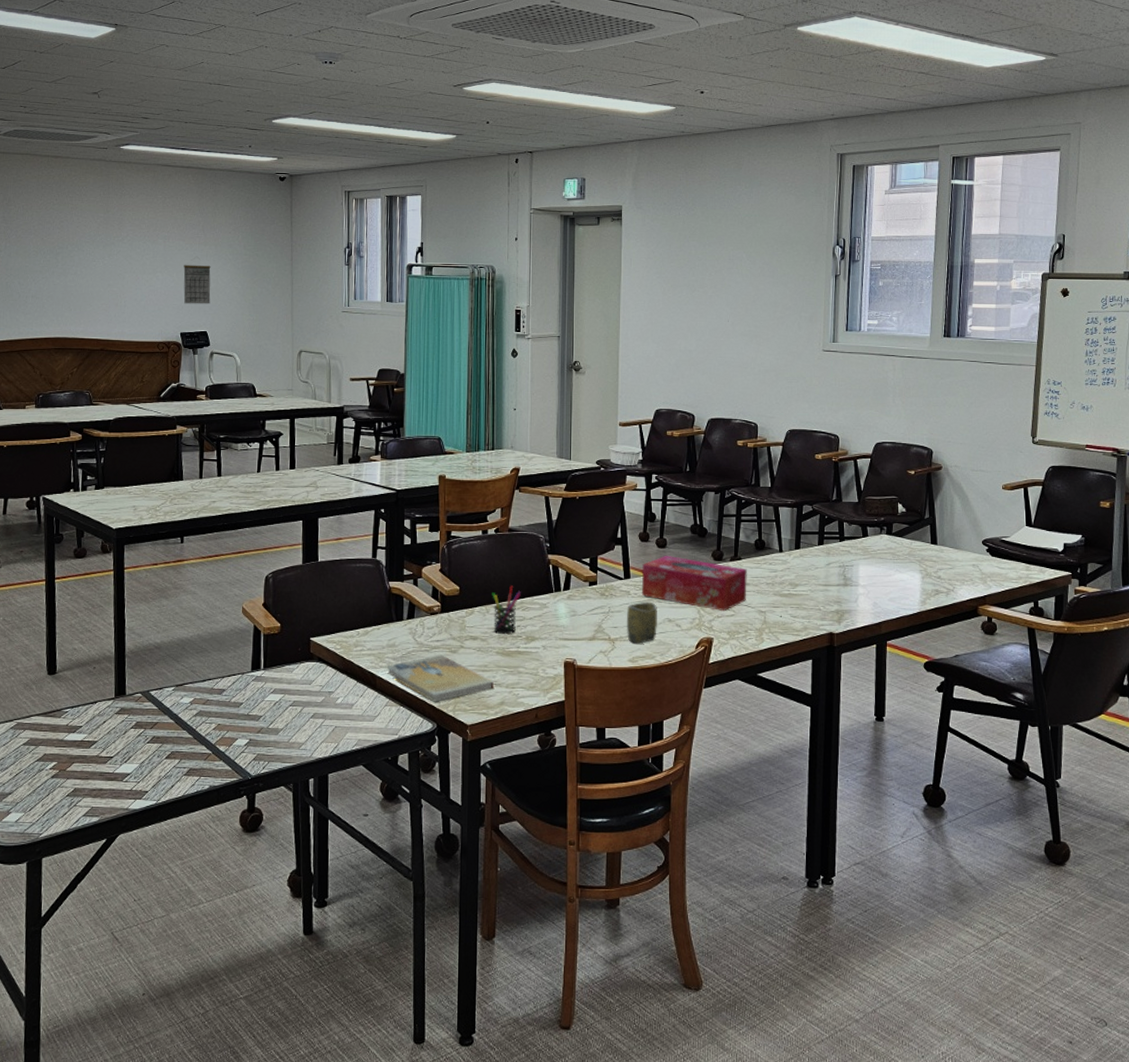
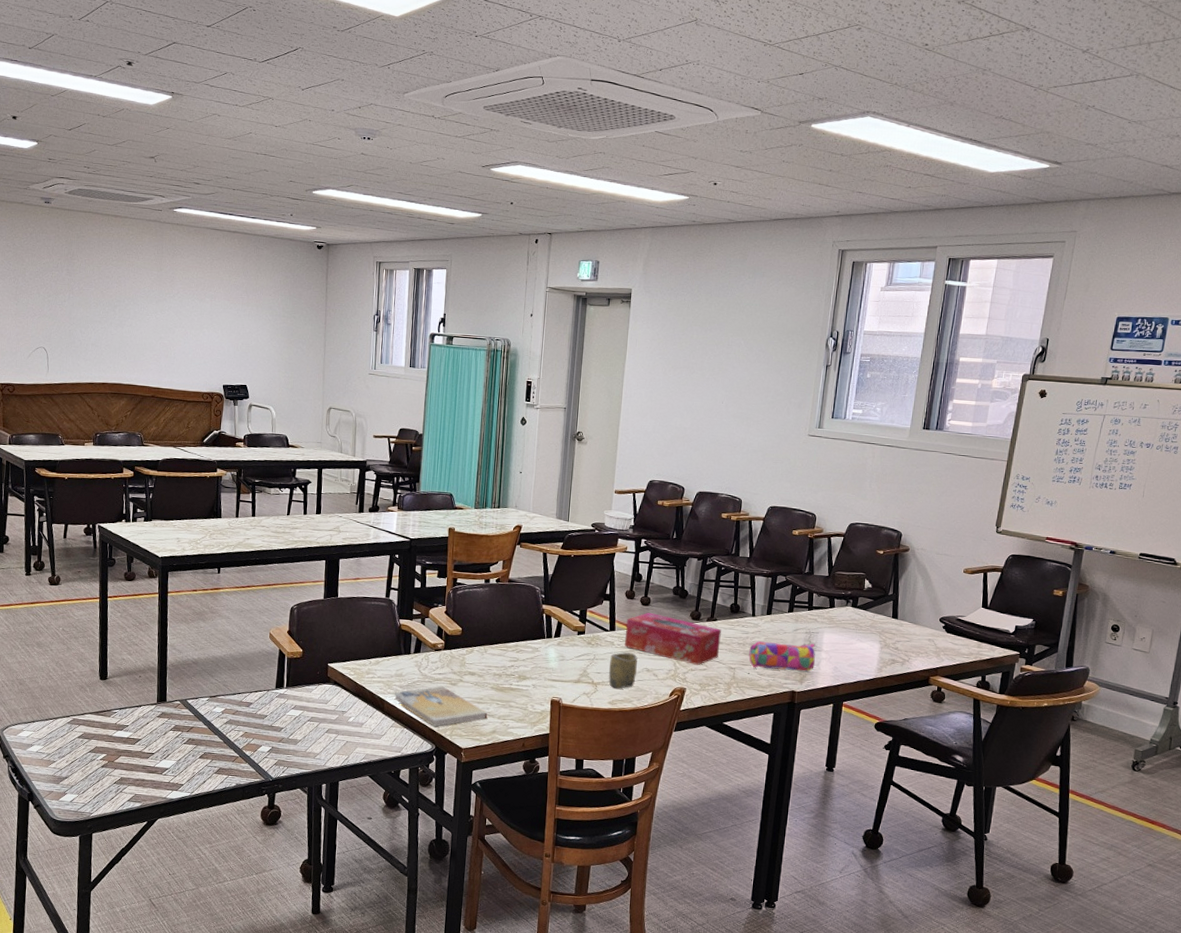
calendar: present [183,265,211,304] -> none [227,323,252,361]
pen holder: present [492,585,522,635] -> none [490,630,517,673]
pencil case: none [779,578,852,610] -> present [749,641,816,672]

